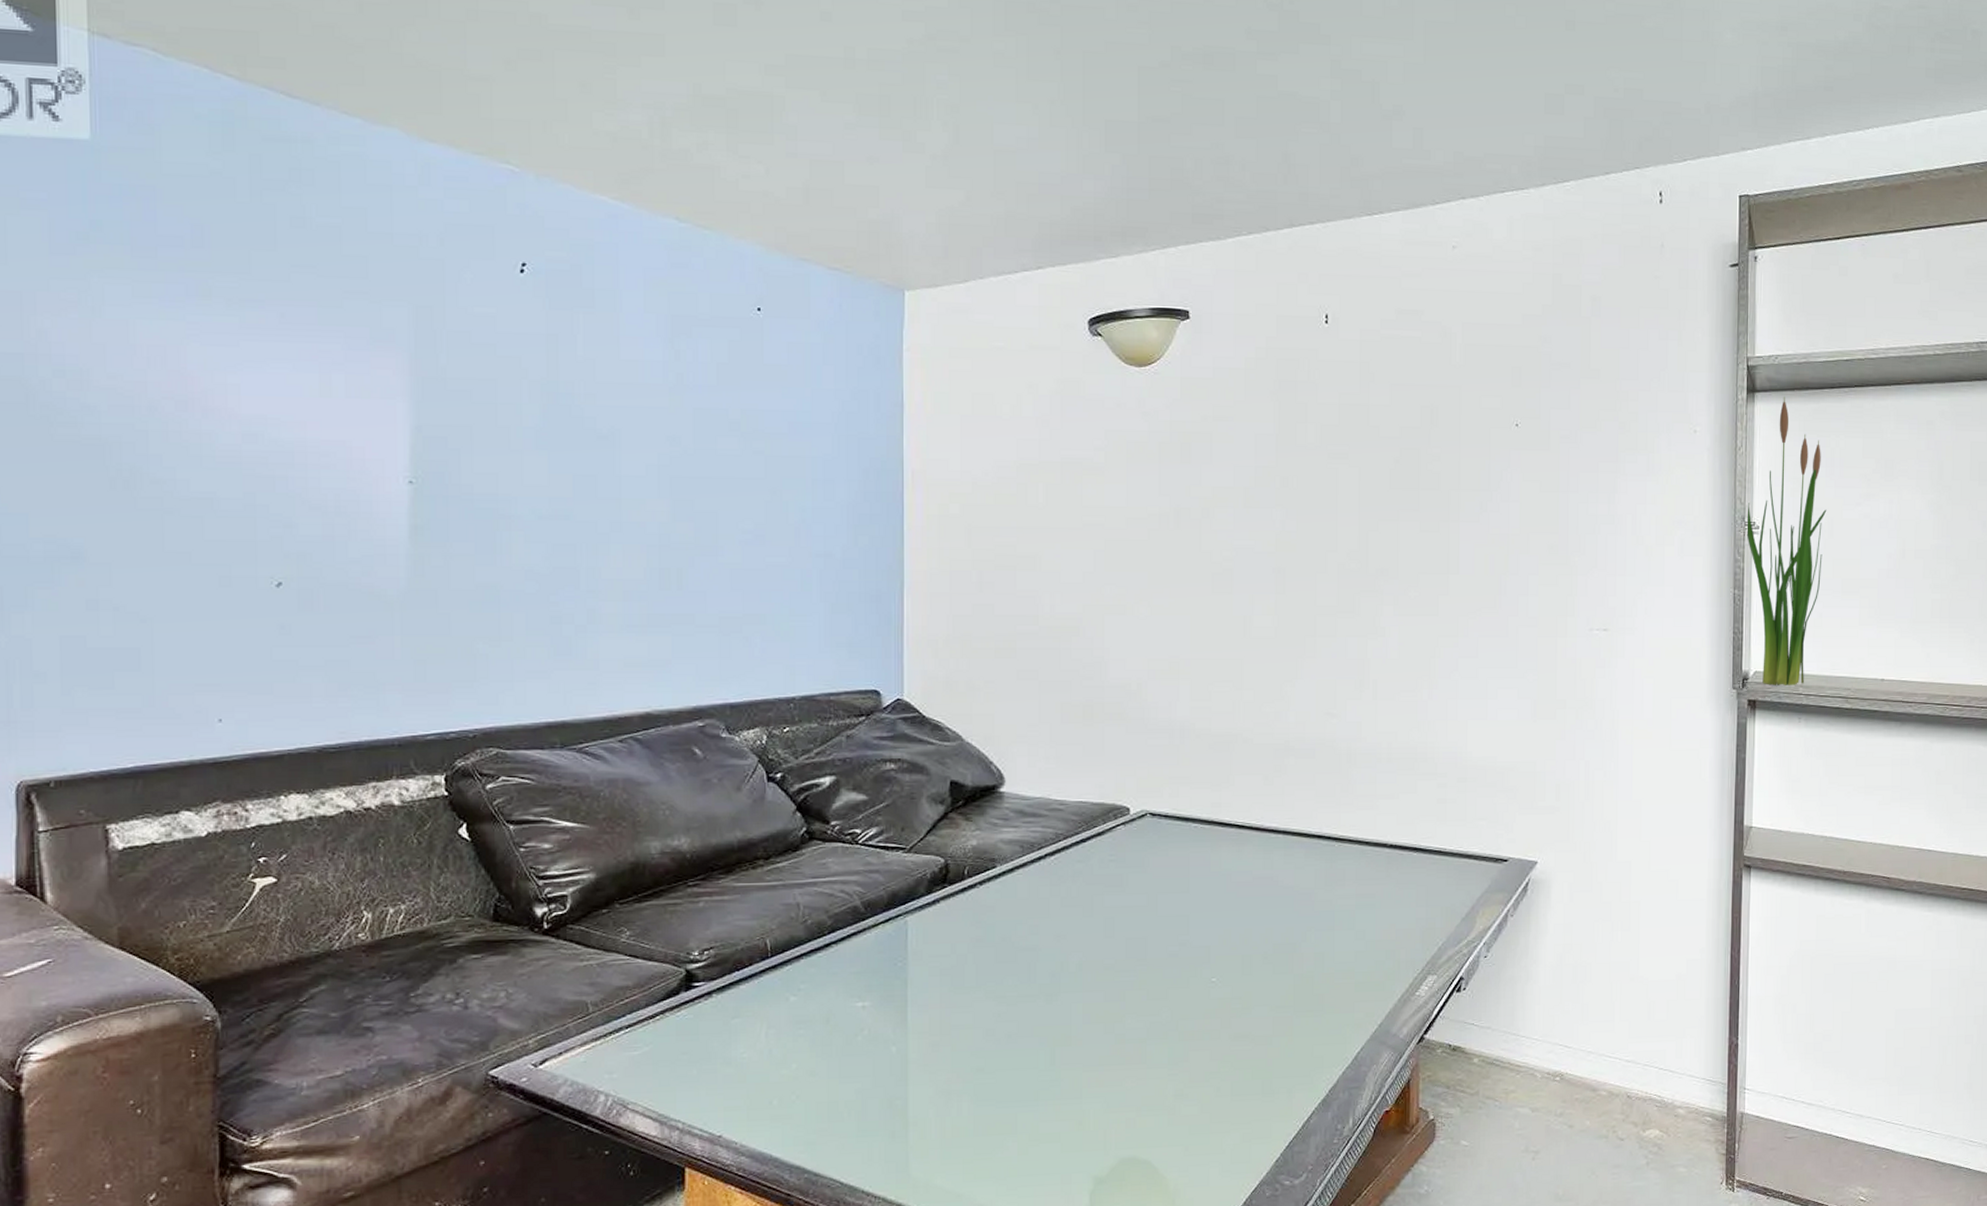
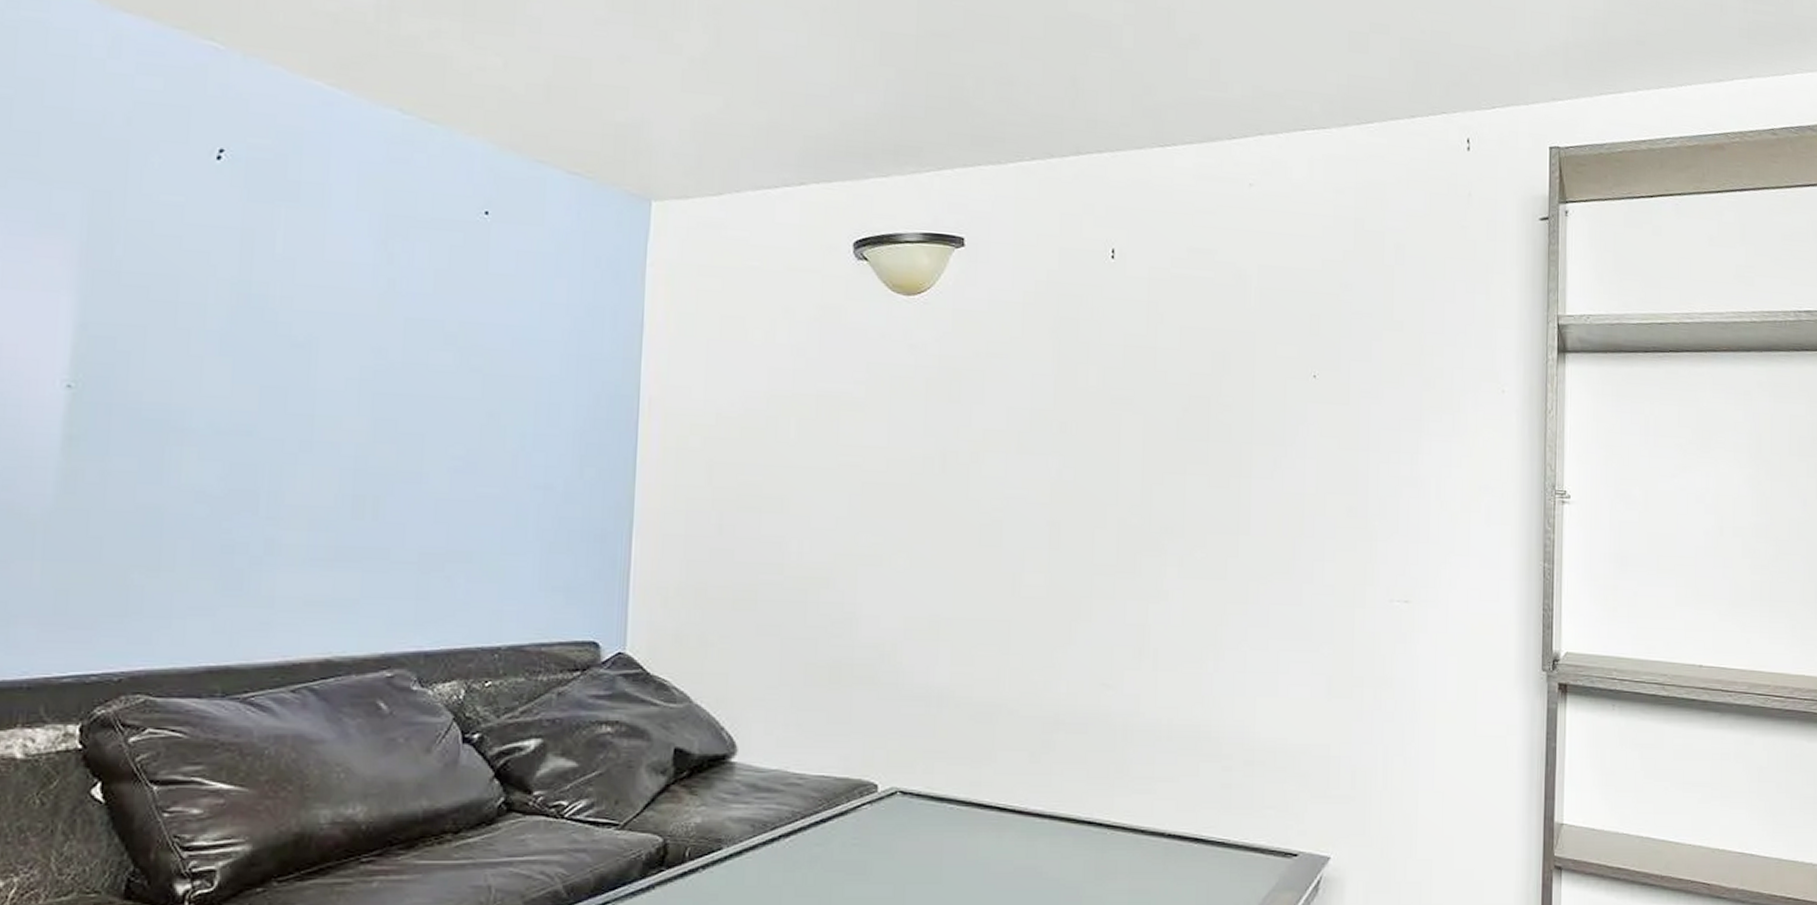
plant: present [1745,396,1827,685] -> none [1556,358,1641,669]

